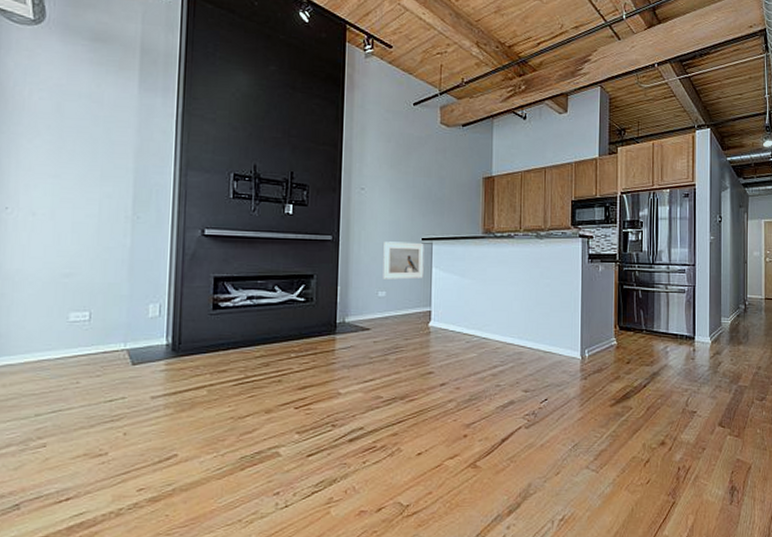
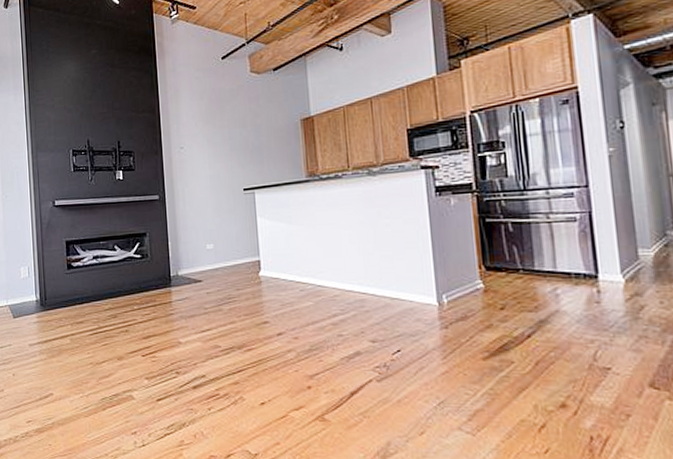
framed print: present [383,241,424,280] -> none [207,193,249,232]

